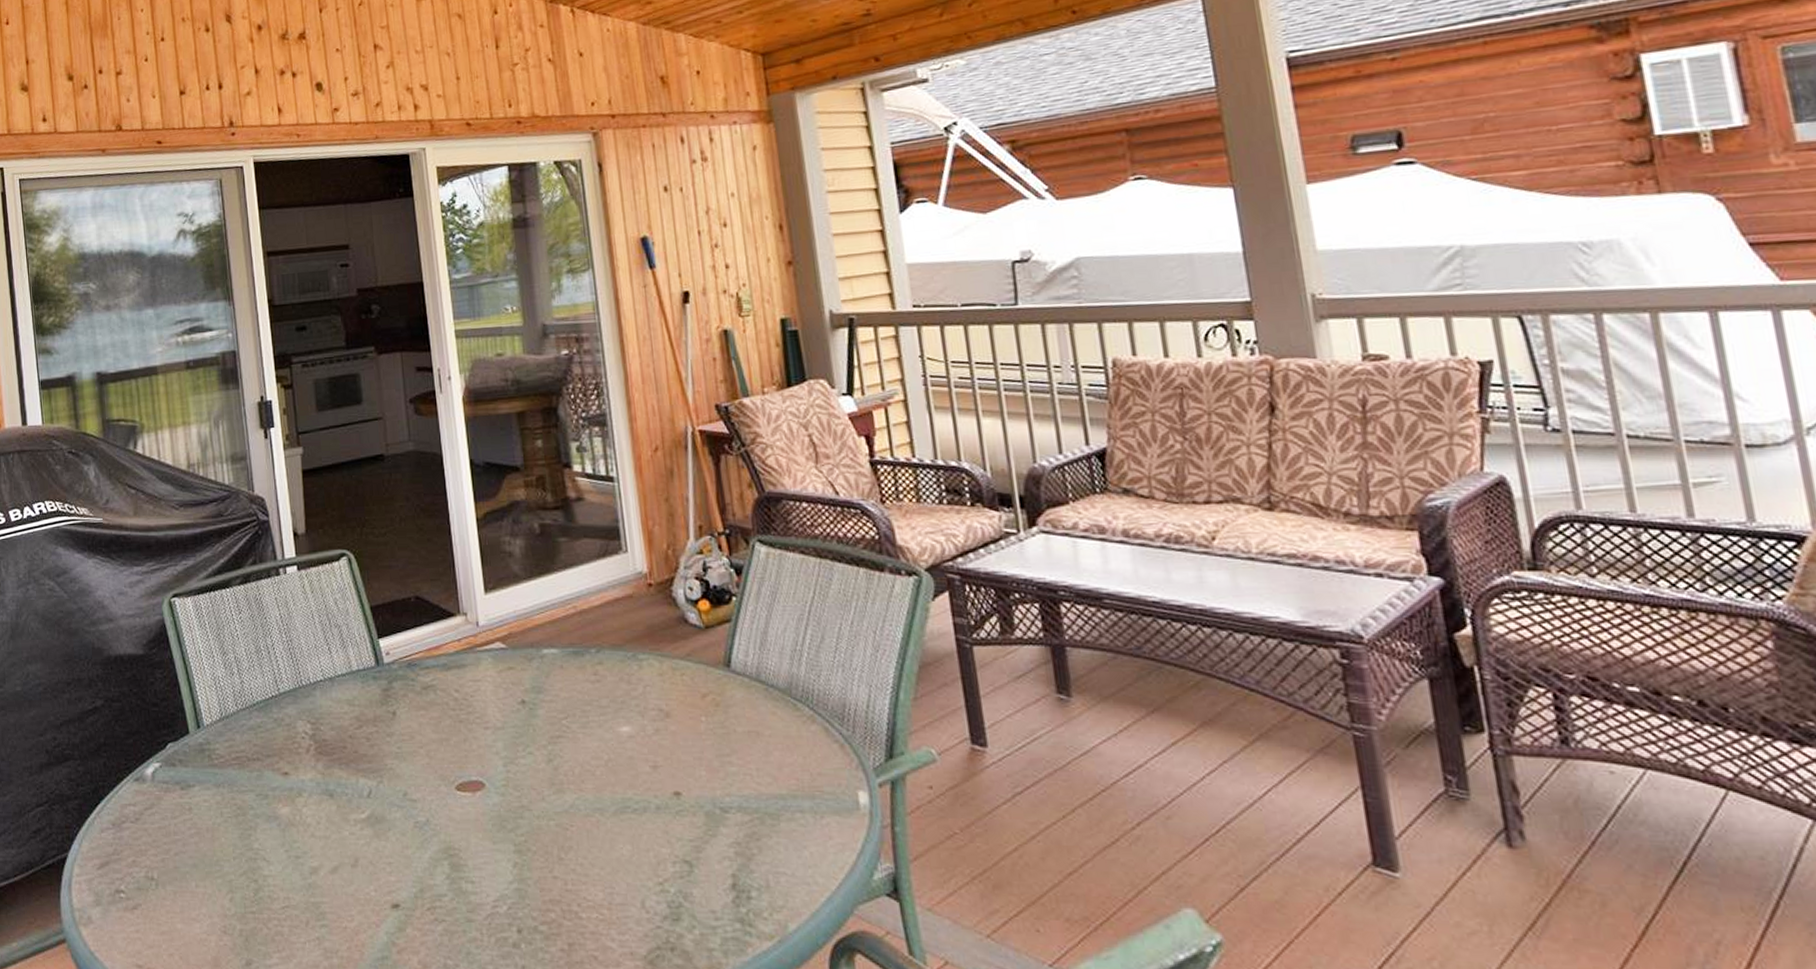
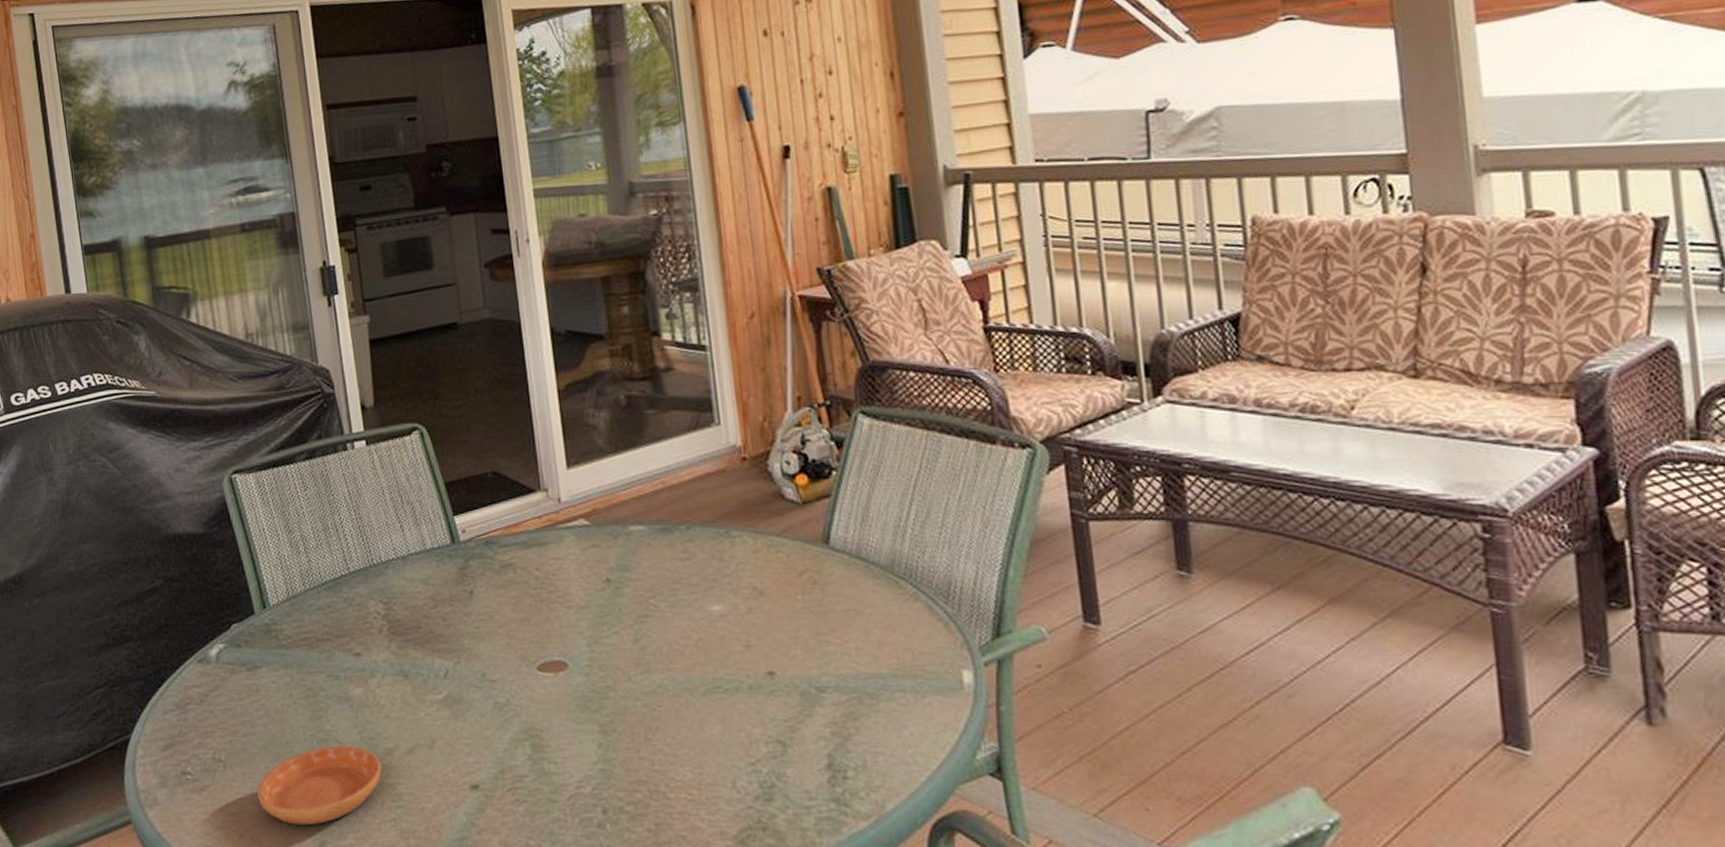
saucer: none [187,864,307,945] -> present [257,745,382,826]

